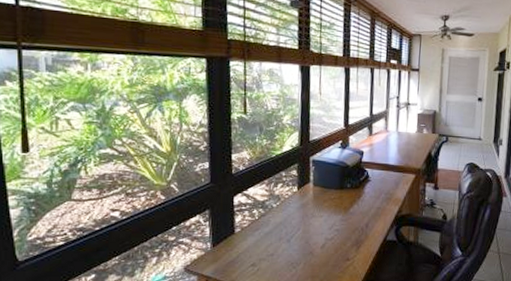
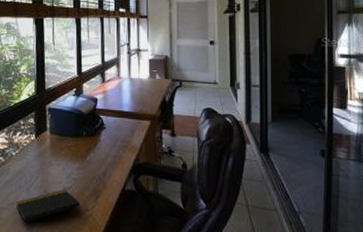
notepad: none [275,240,342,272] -> present [15,190,81,222]

